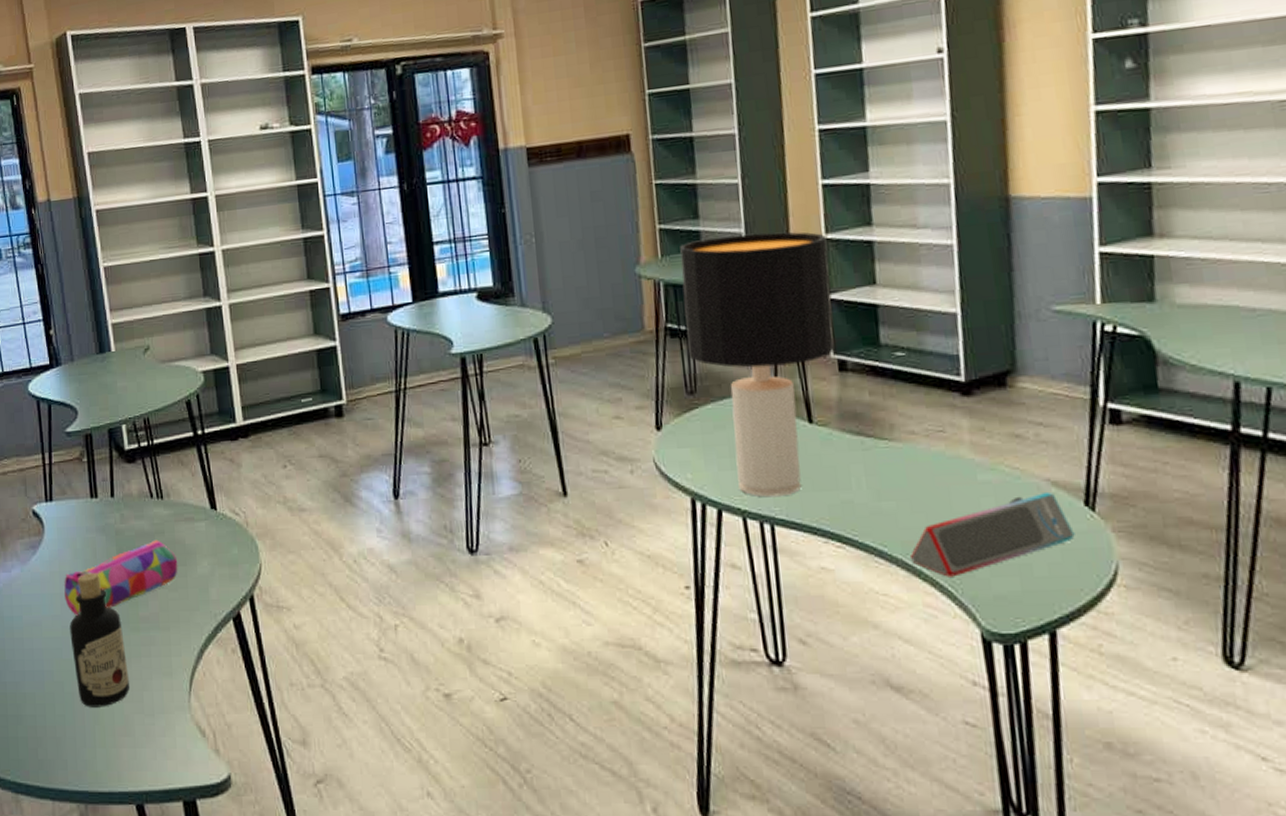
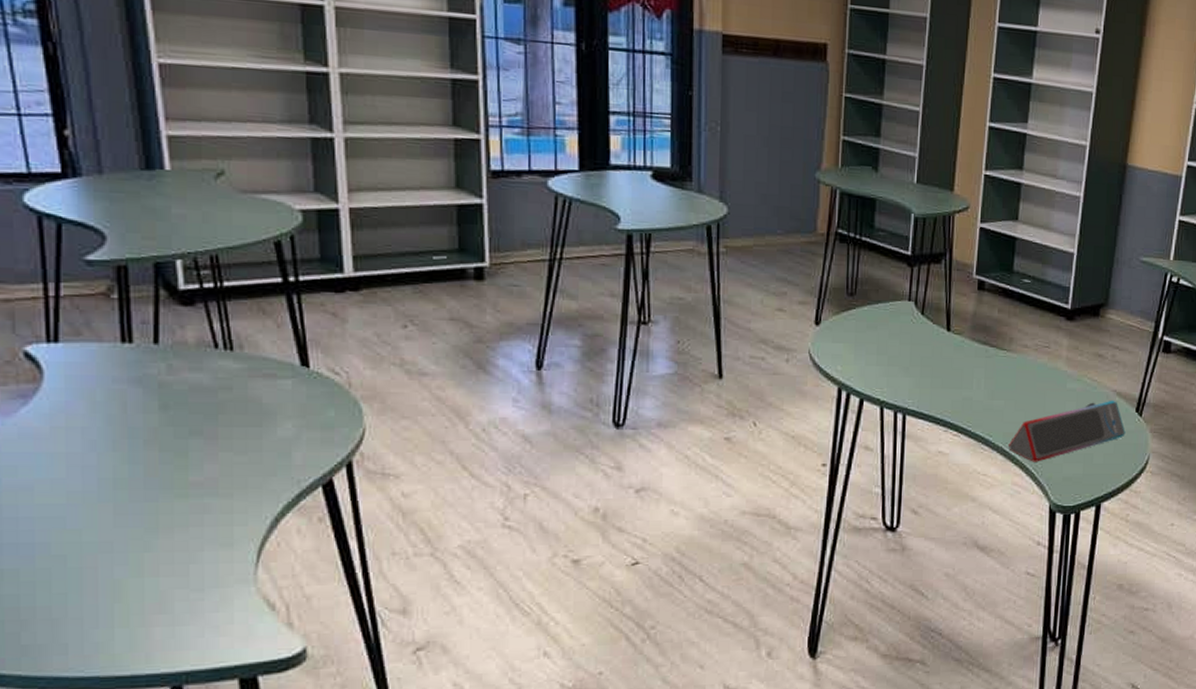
pencil case: present [64,539,178,616] -> none [73,396,250,479]
bottle: present [70,572,129,707] -> none [80,430,169,584]
desk lamp: present [680,231,835,498] -> none [853,156,986,391]

